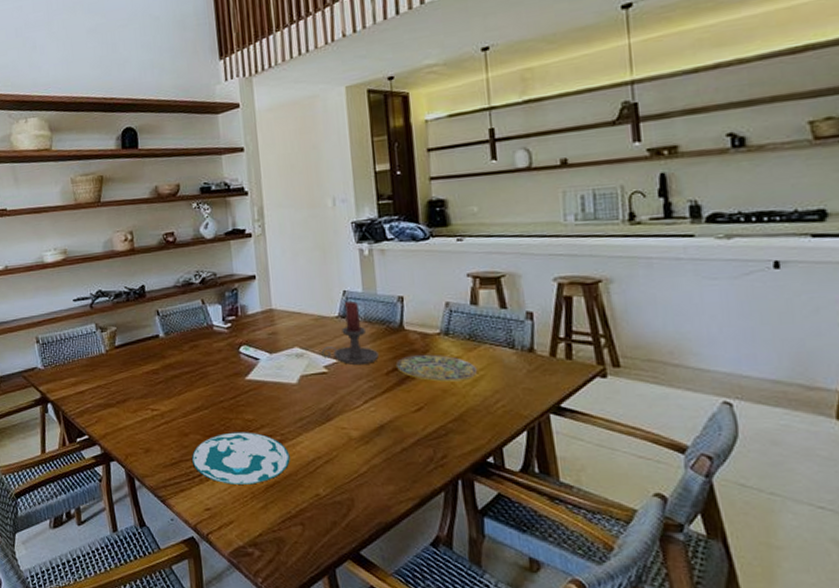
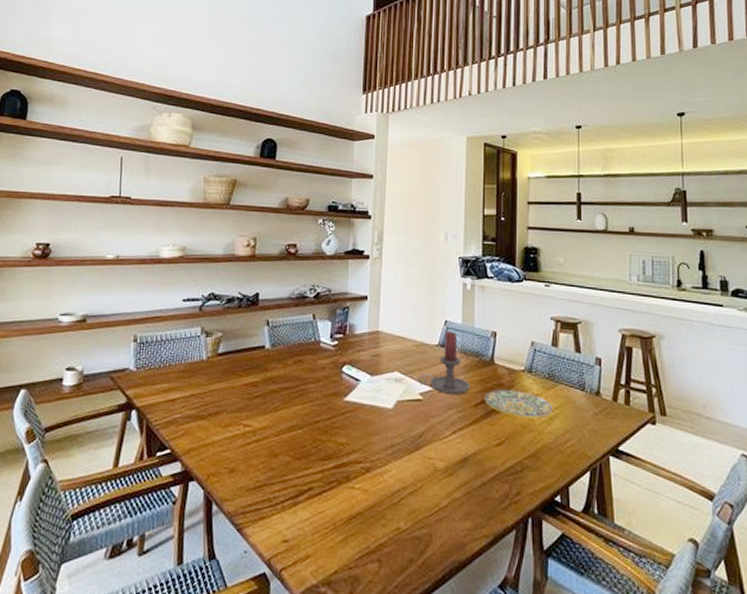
plate: present [192,432,290,484] -> none [278,455,376,515]

